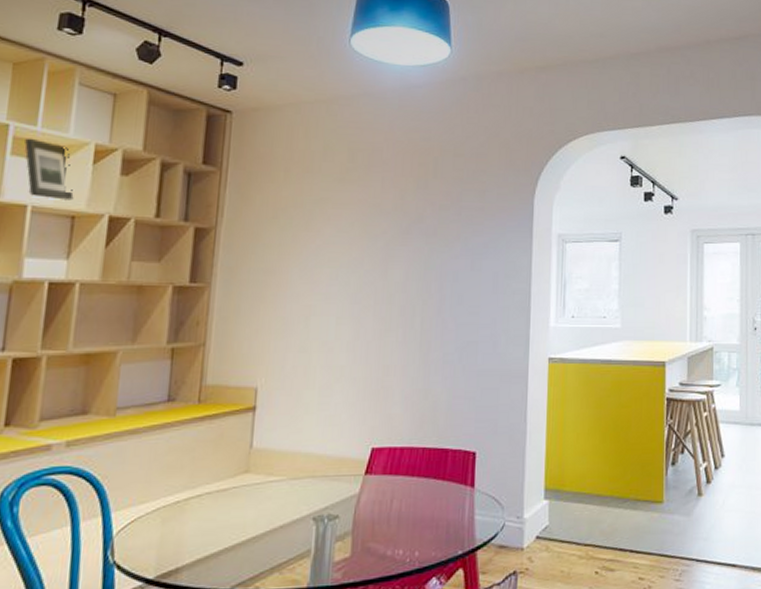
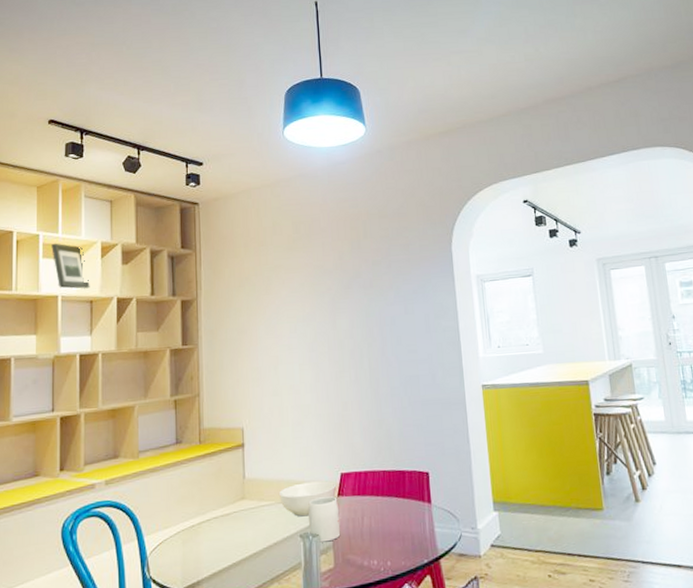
bowl: none [292,456,365,496] -> present [278,480,337,517]
mug: none [325,474,365,527] -> present [307,496,341,543]

